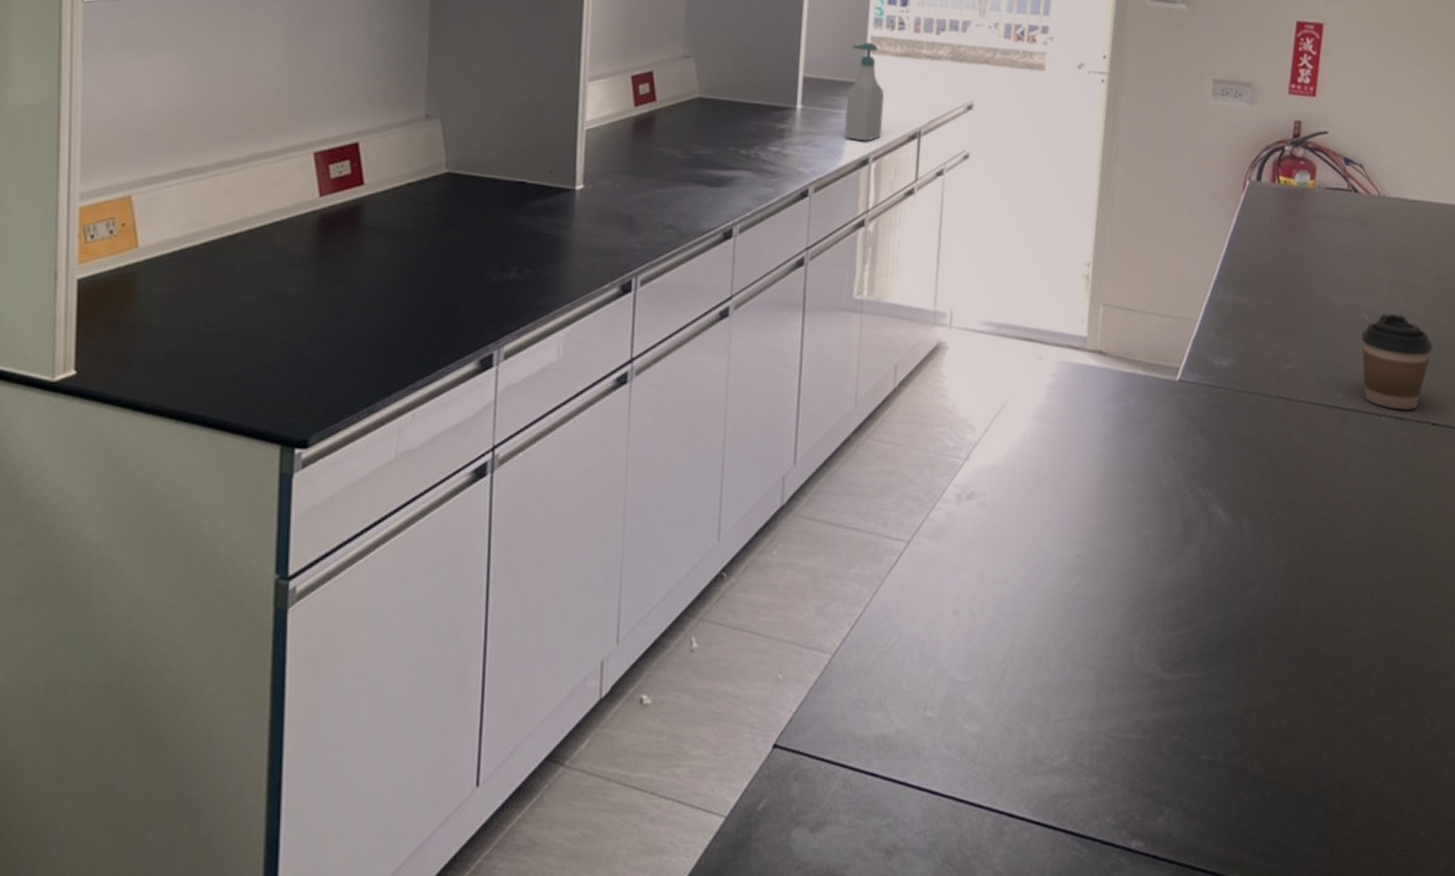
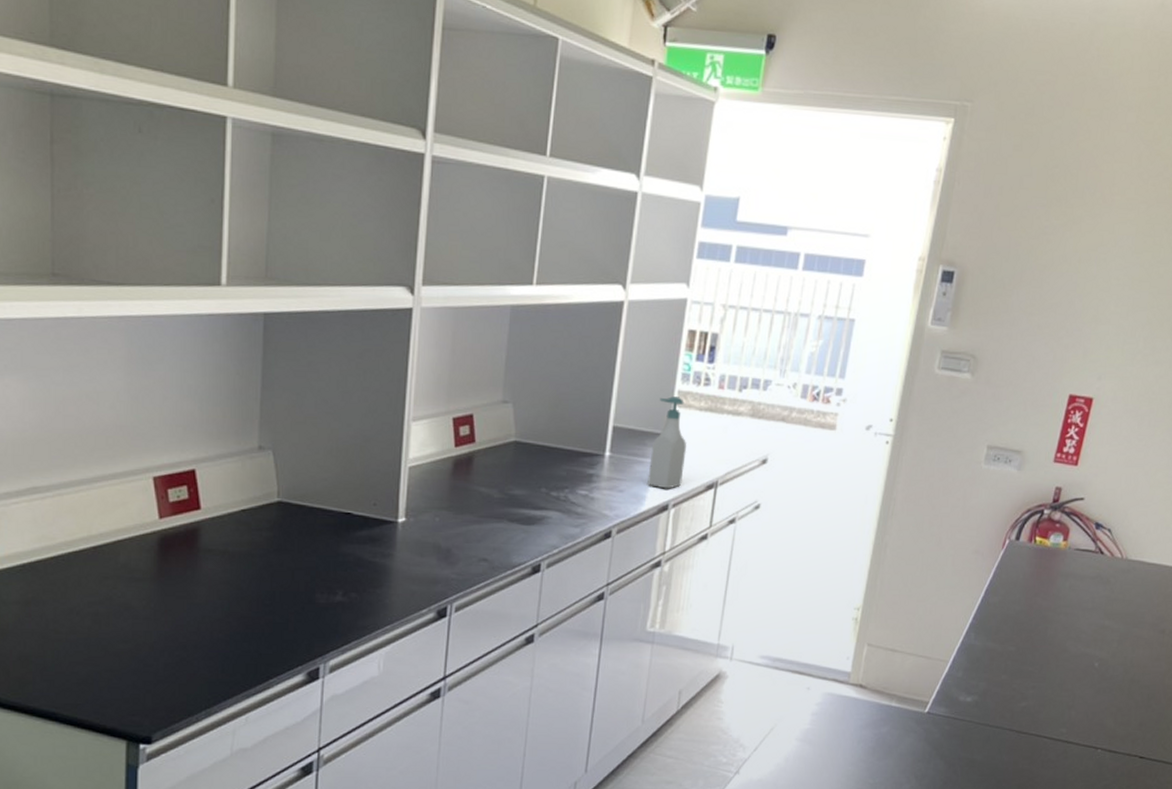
coffee cup: present [1361,313,1433,410] -> none [1085,662,1151,744]

